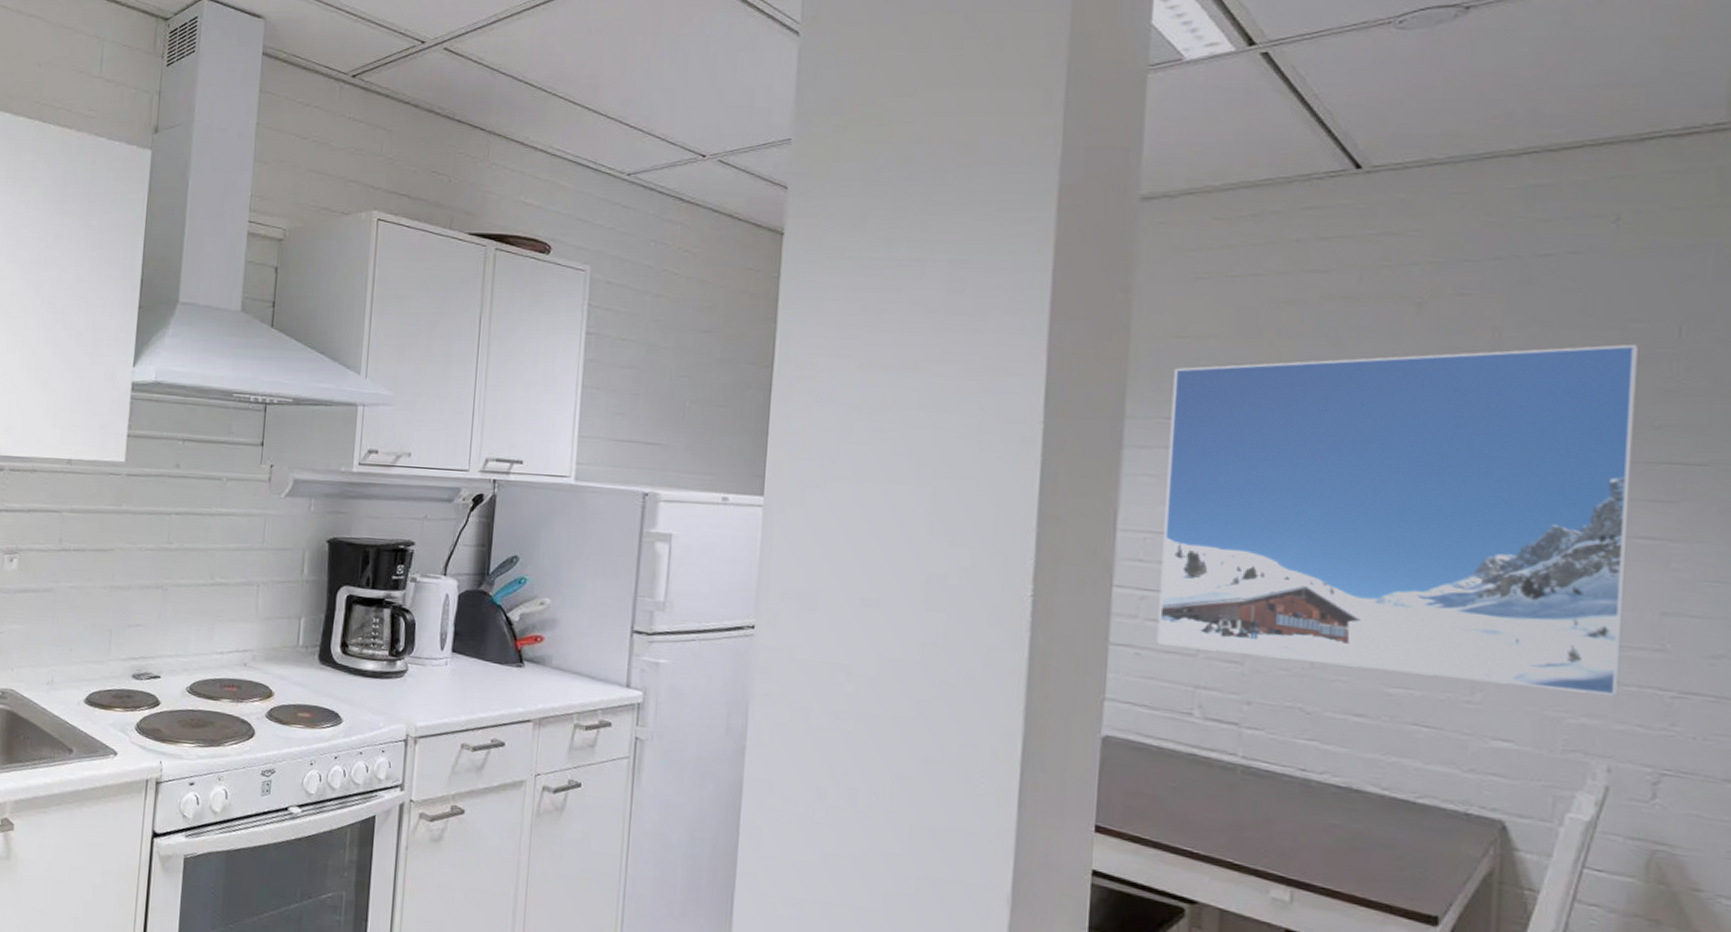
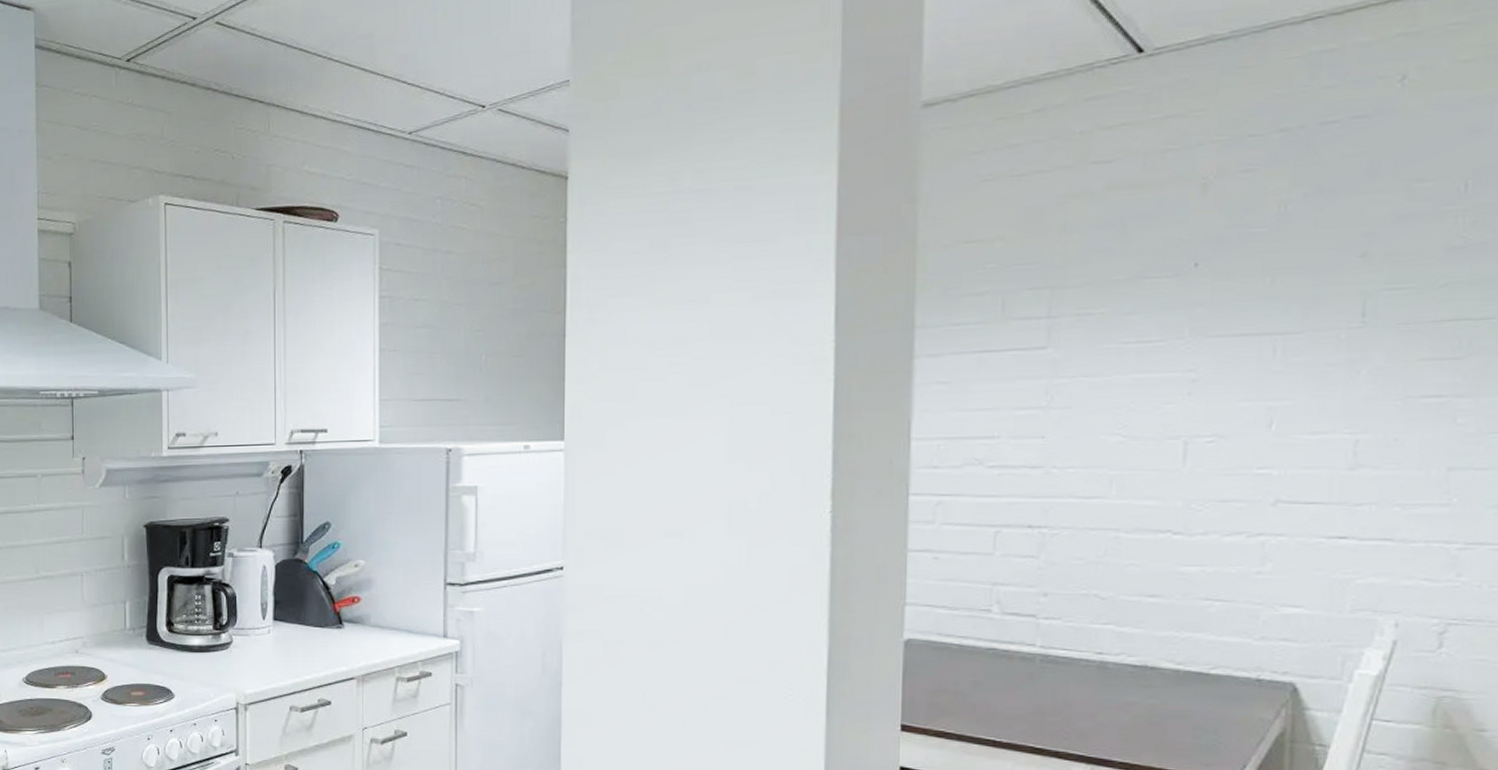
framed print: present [1156,344,1638,696] -> none [954,203,1424,553]

